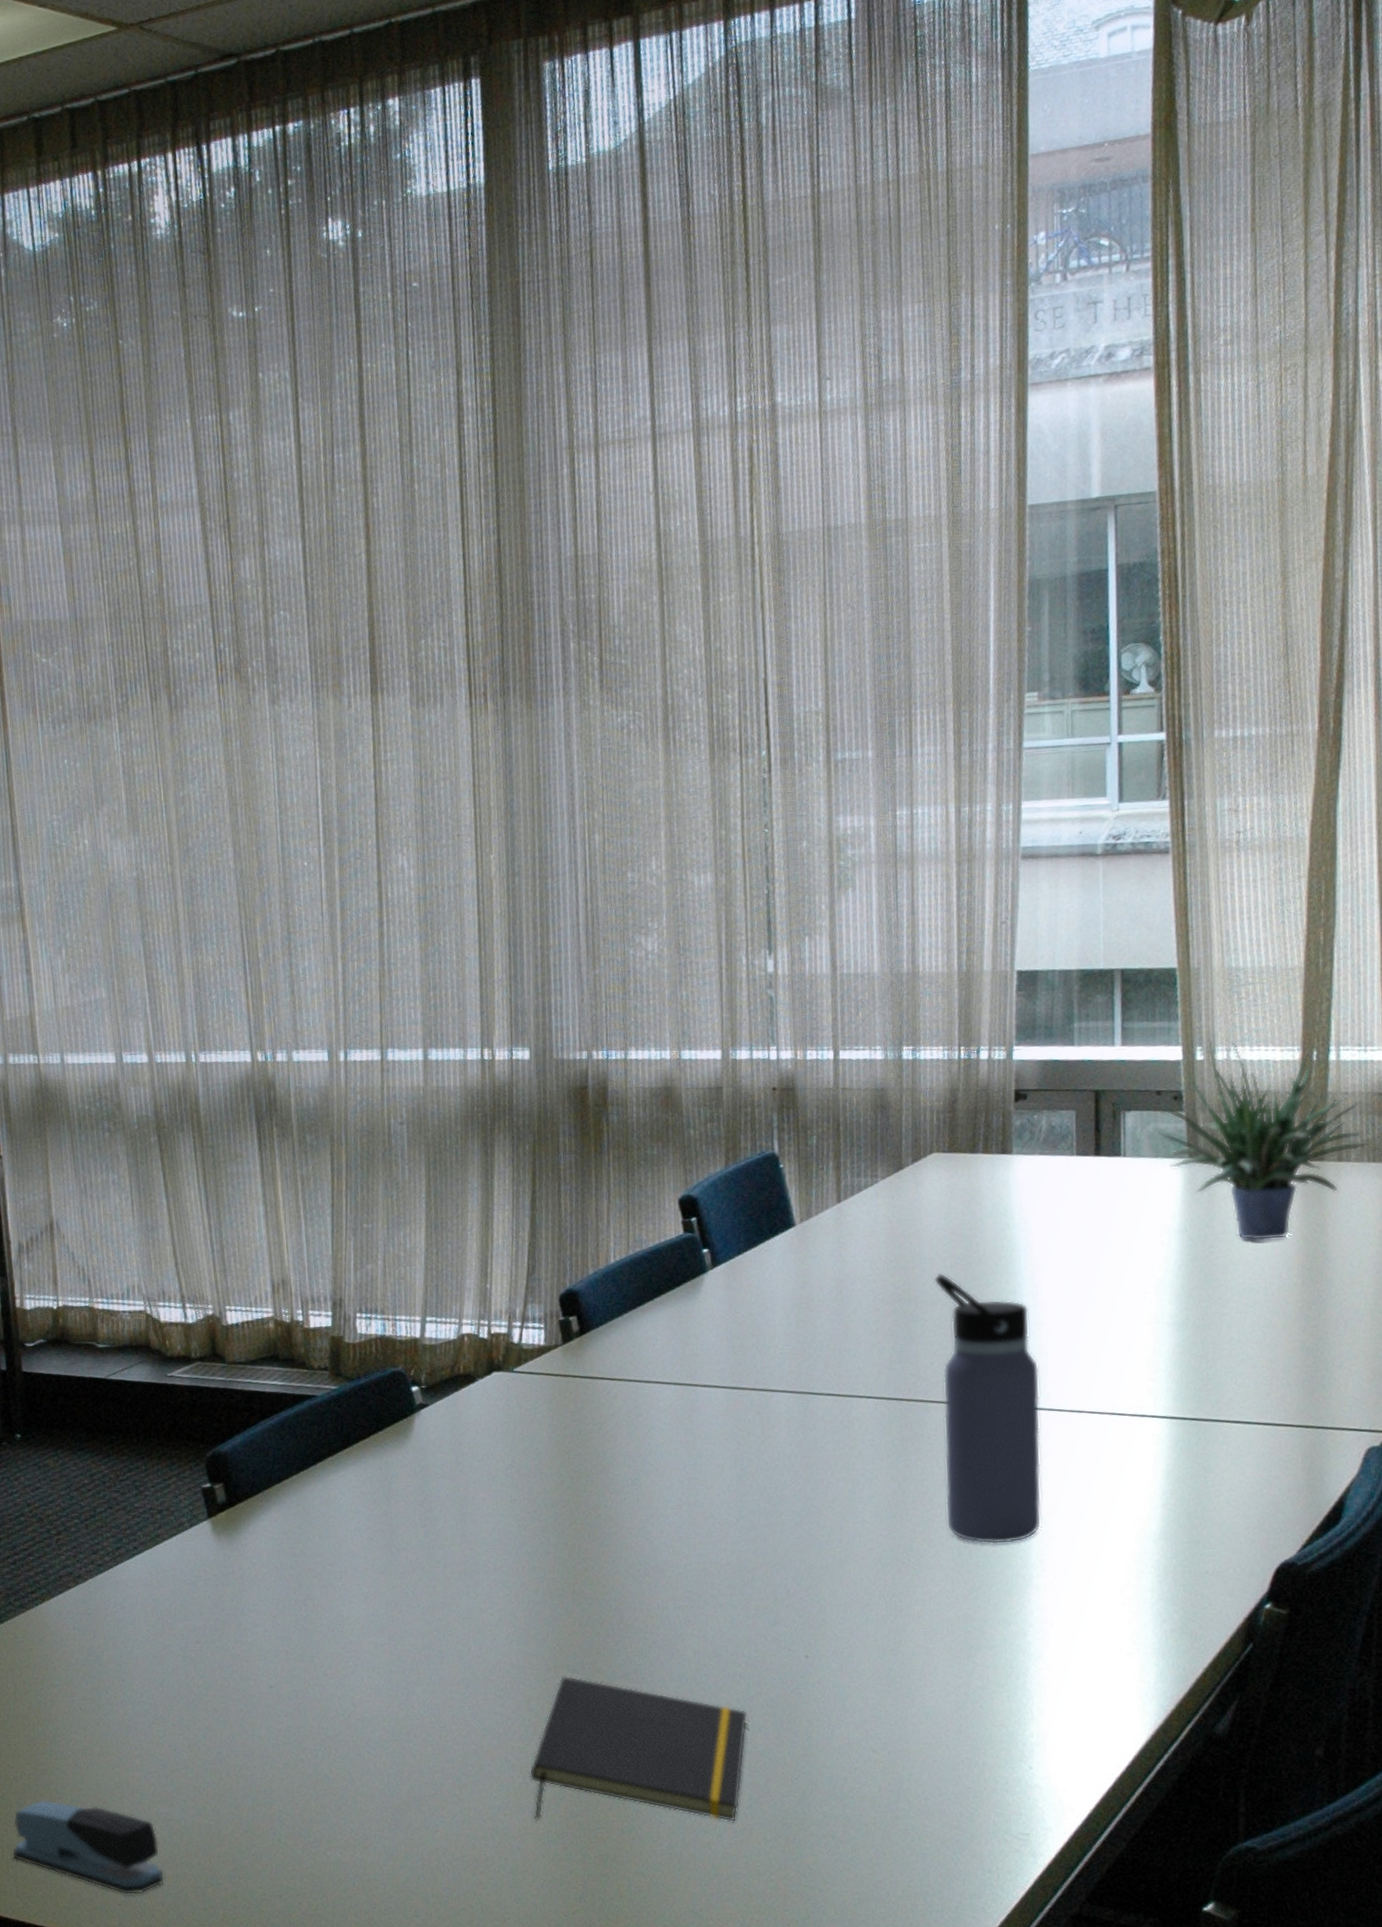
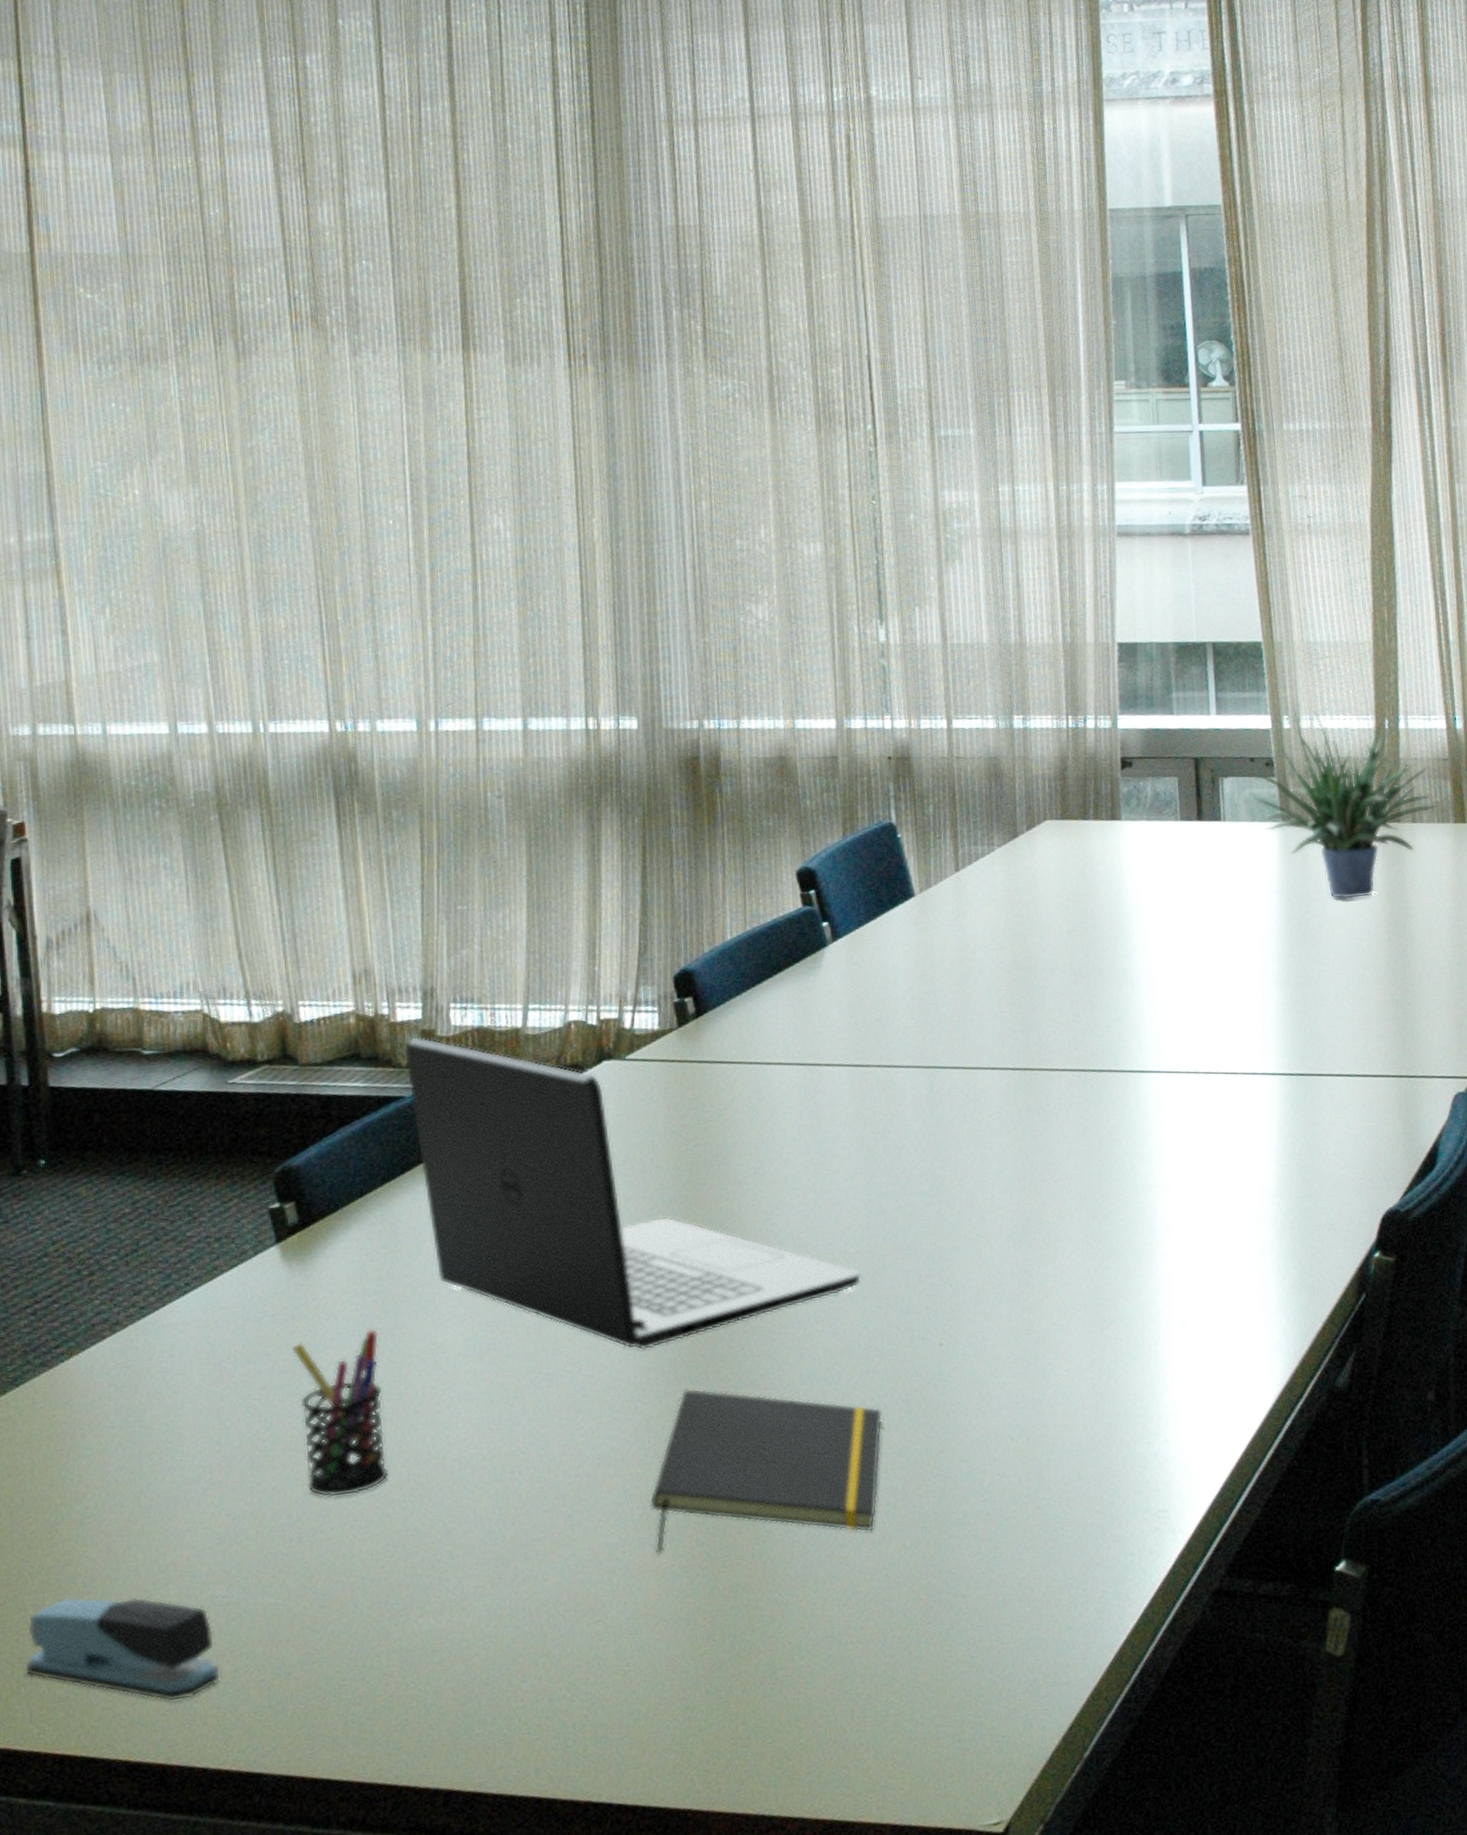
pen holder: none [221,1598,302,1741] -> present [291,1328,389,1498]
laptop: none [316,1341,731,1638] -> present [403,1036,862,1351]
water bottle: present [934,1273,1042,1544] -> none [1052,940,1165,1212]

